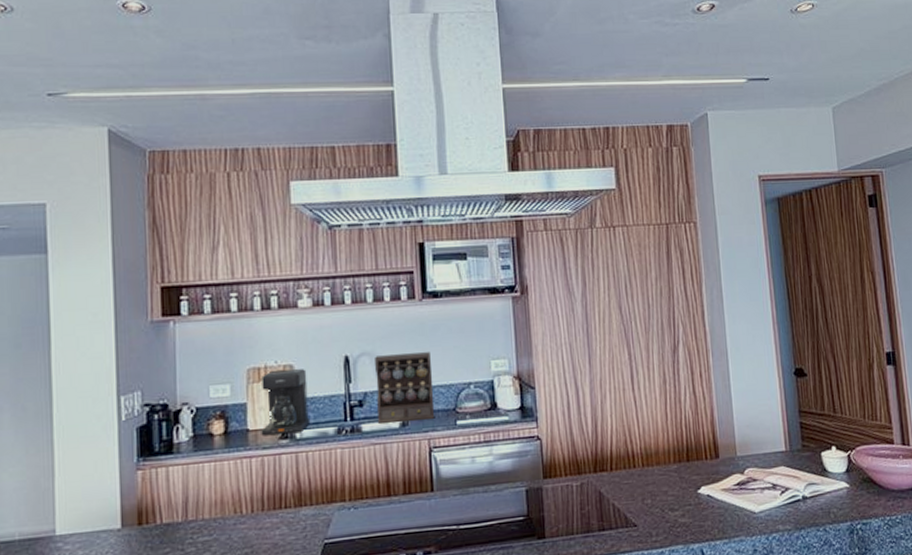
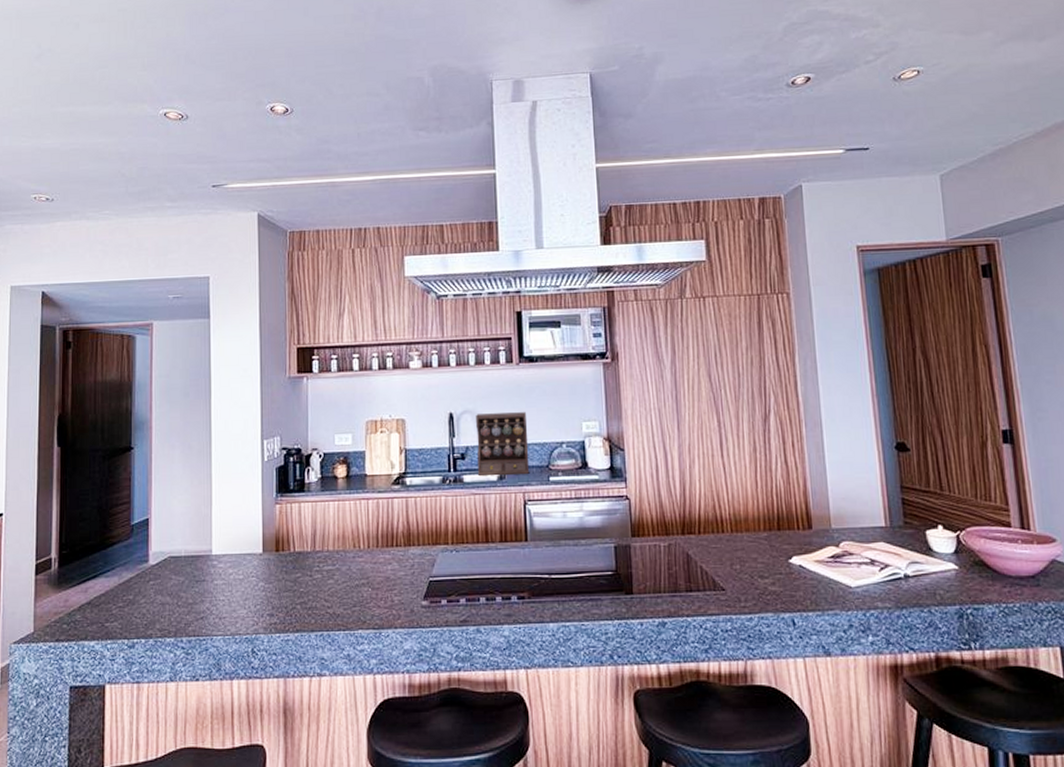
coffee maker: present [261,369,311,436] -> none [377,423,419,481]

